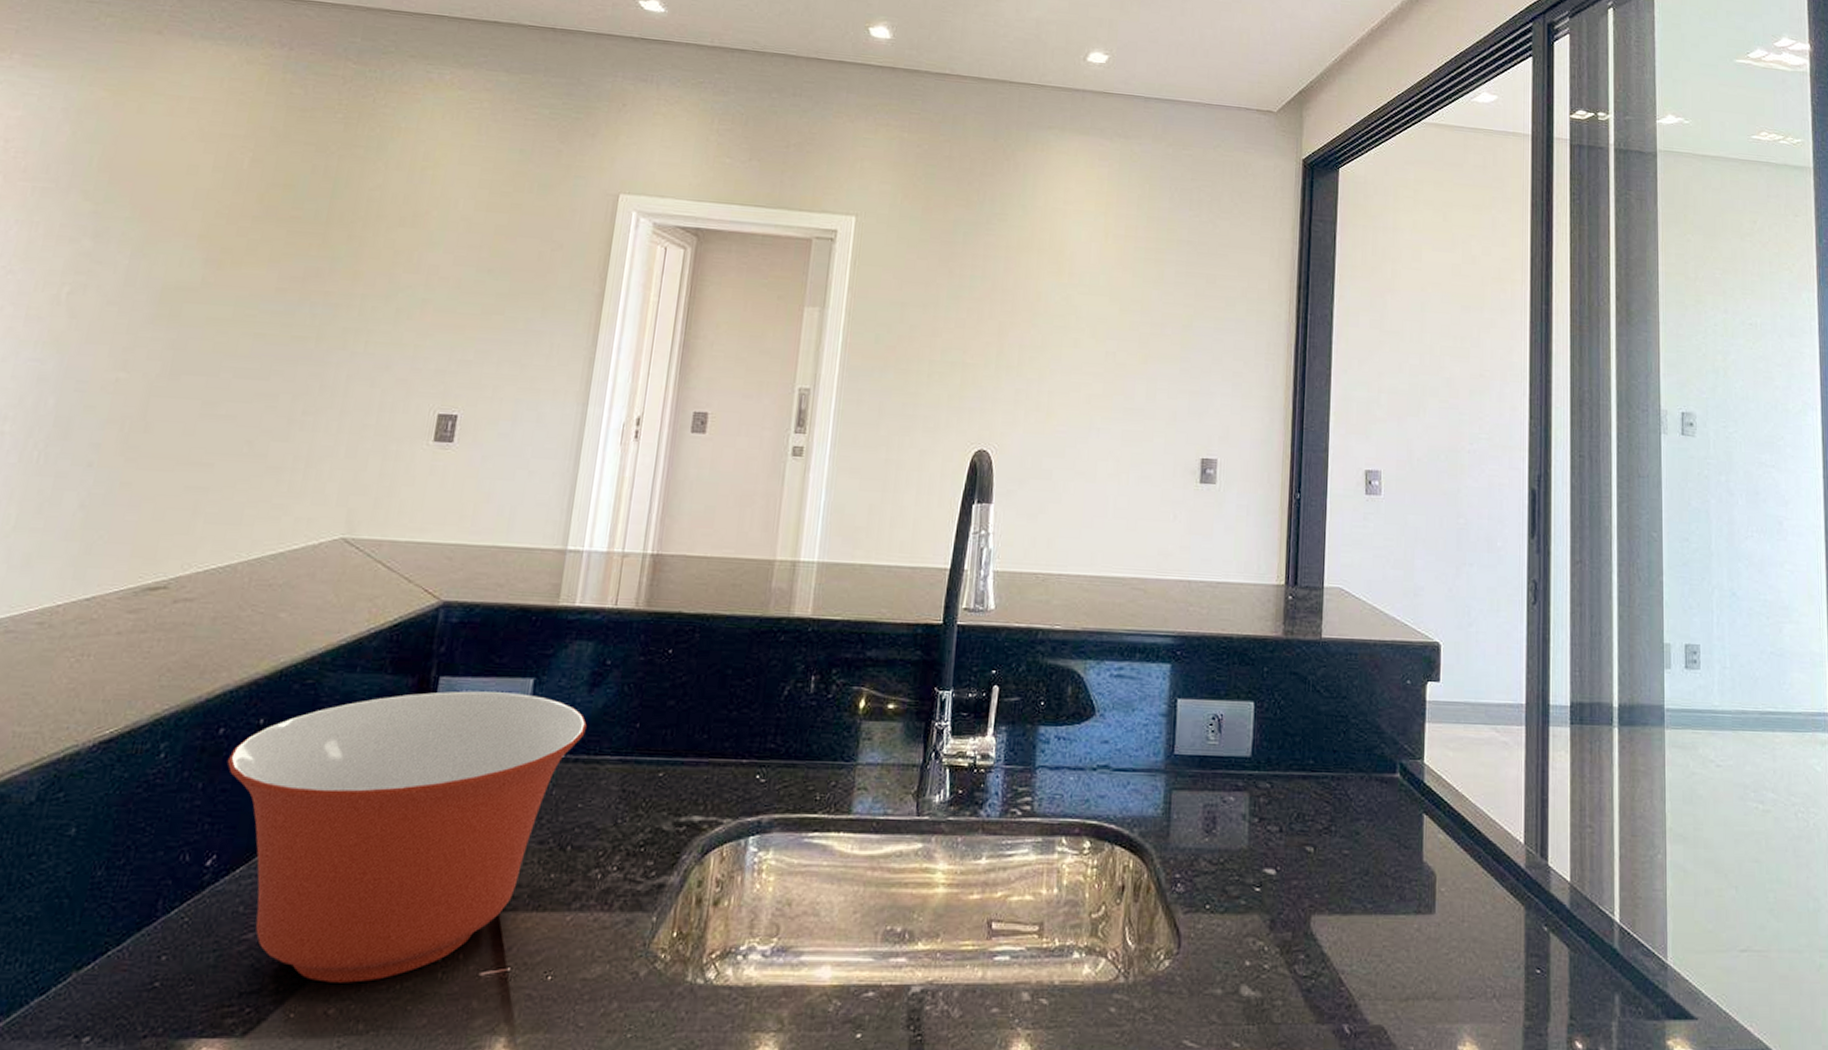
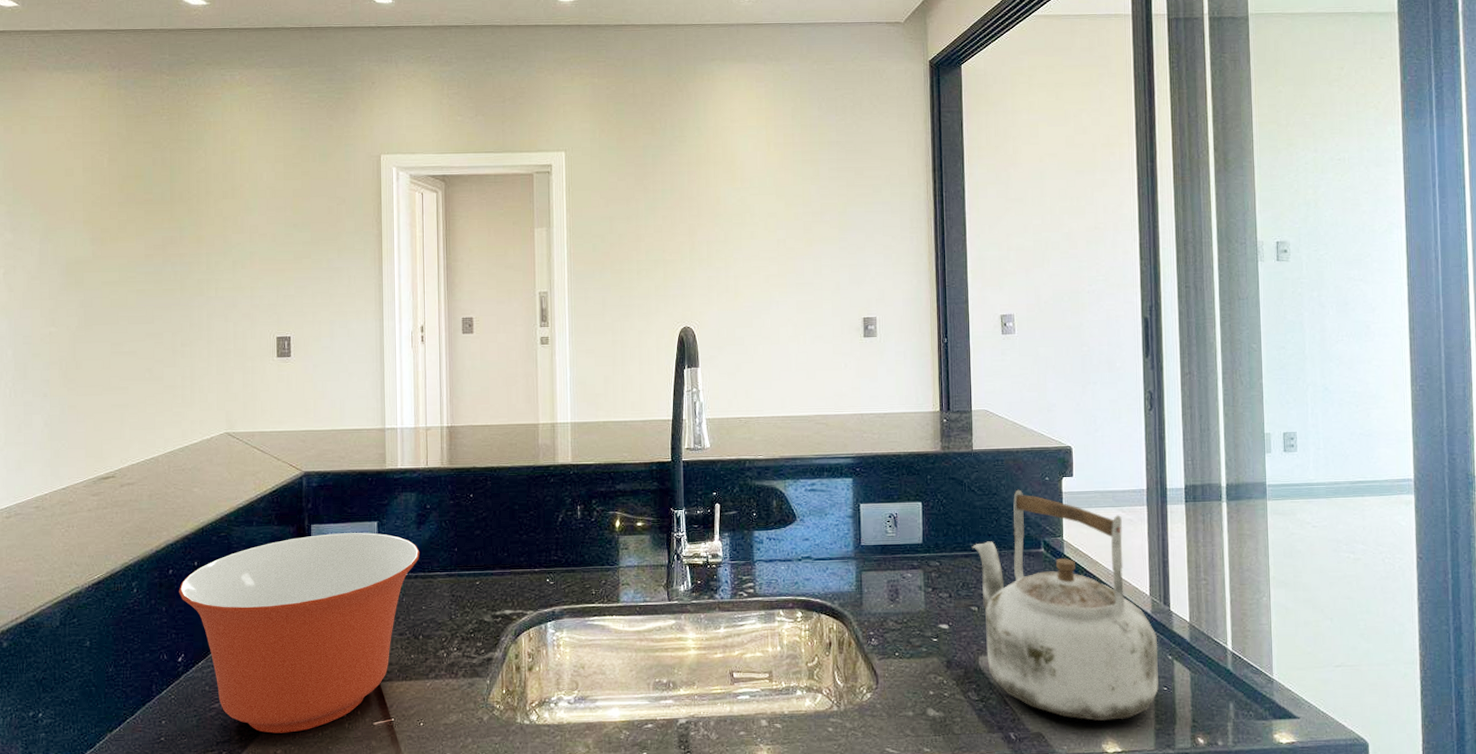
kettle: none [1311,693,1532,1012] -> present [971,489,1159,721]

